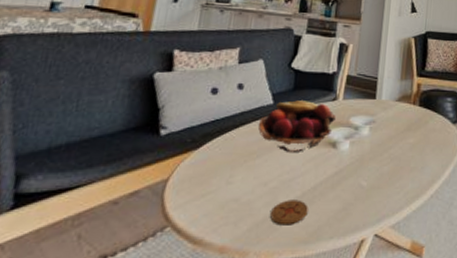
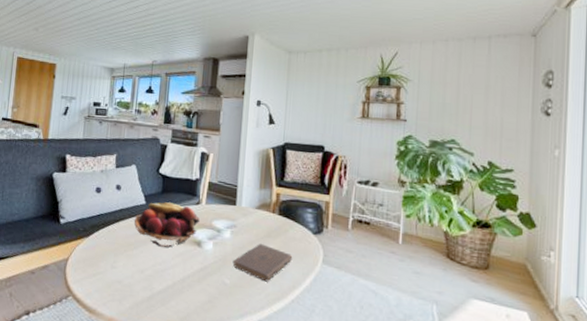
coaster: present [270,200,309,226] -> none [147,287,179,309]
book: none [370,137,433,179] -> present [232,243,293,282]

